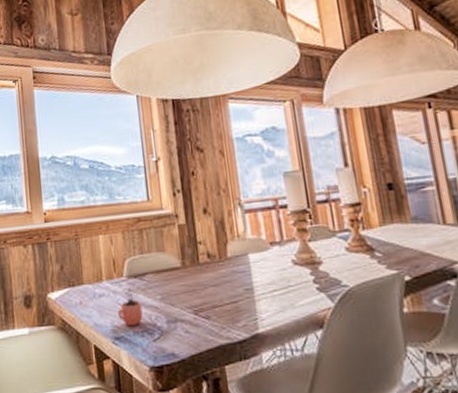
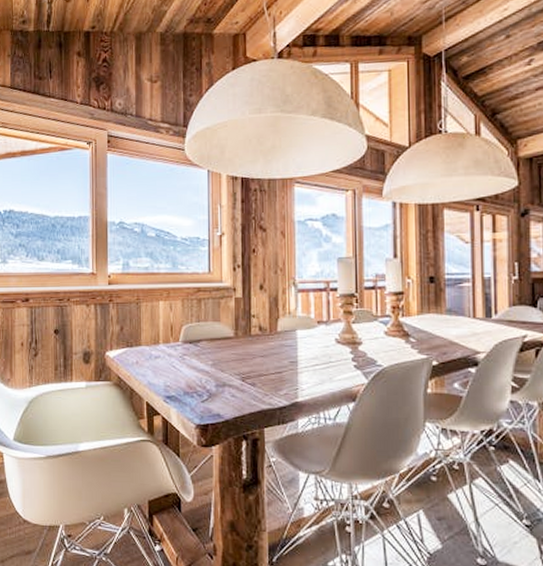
cocoa: present [117,286,143,326] -> none [171,351,194,387]

